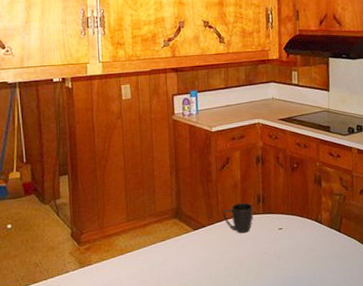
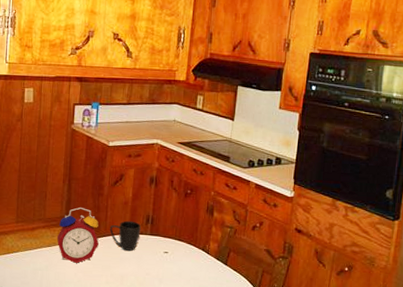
alarm clock: none [171,196,213,253] -> present [57,207,99,263]

